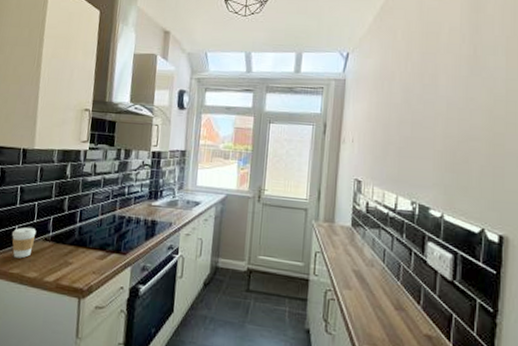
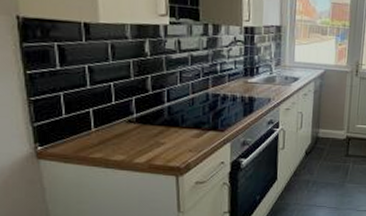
coffee cup: present [12,227,37,258] -> none [87,109,117,142]

